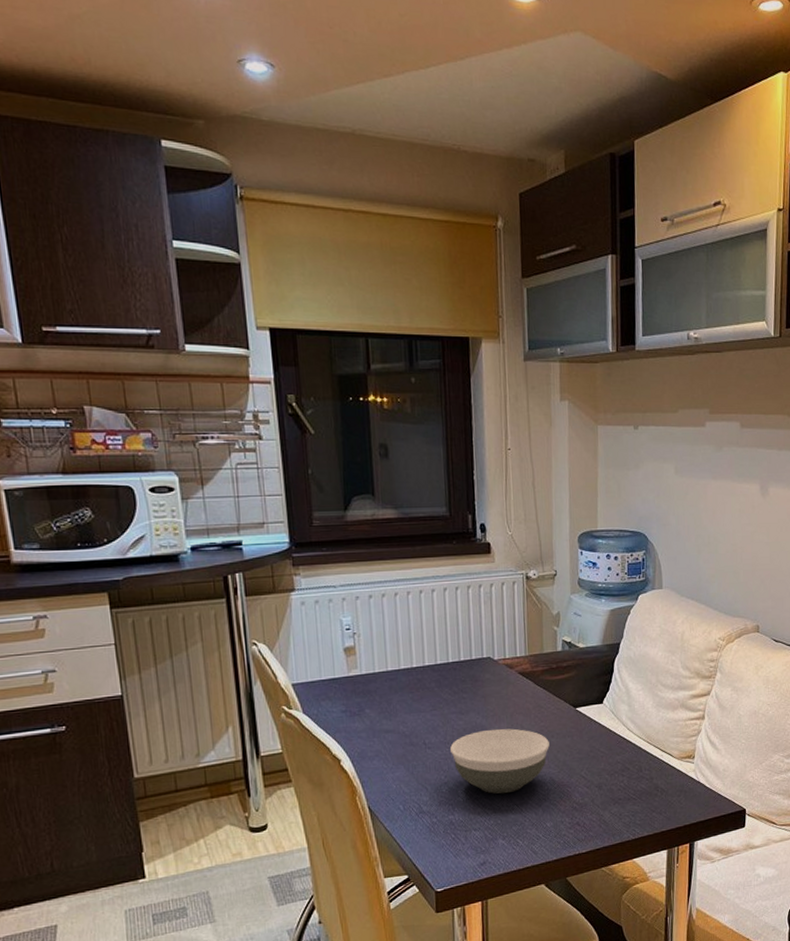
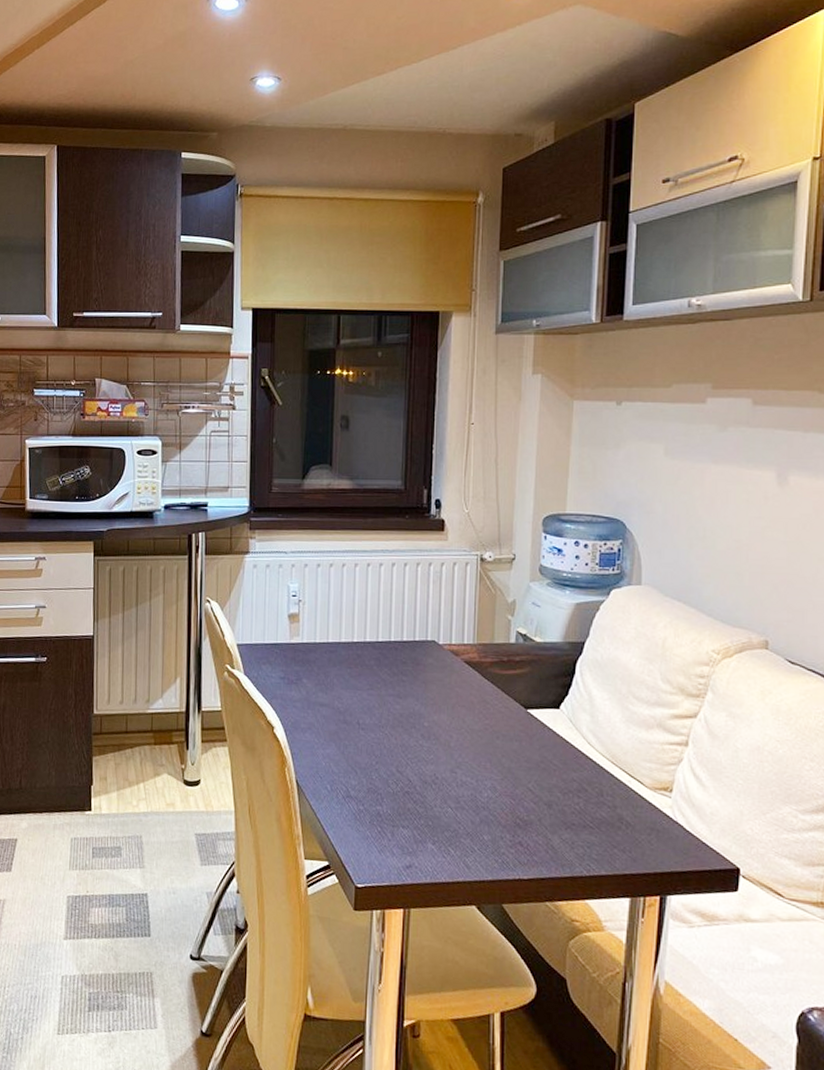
bowl: present [450,728,550,794] -> none [384,719,493,793]

